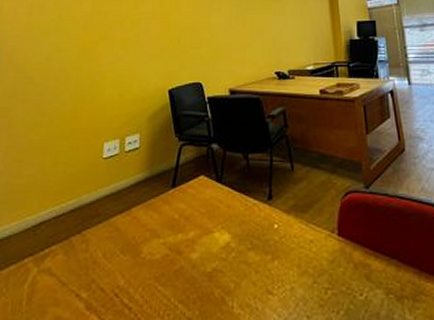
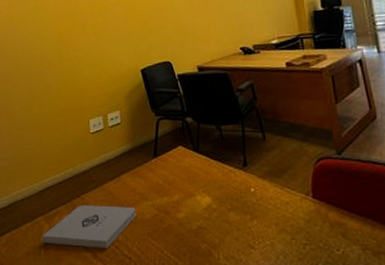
notepad: none [26,243,144,297] -> present [42,205,136,249]

